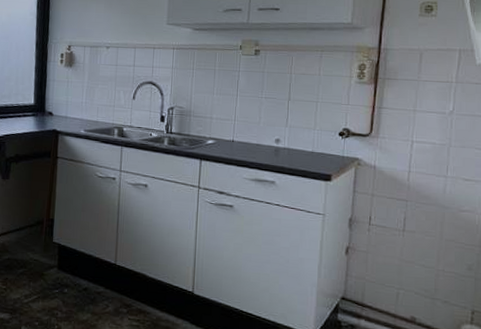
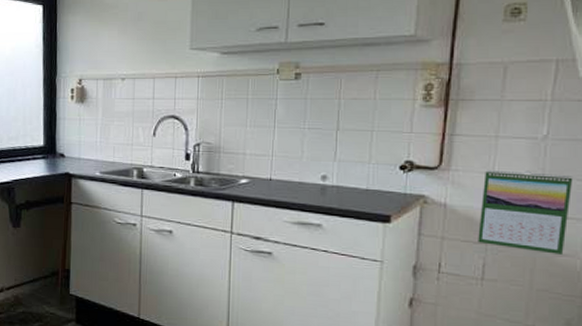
calendar: none [400,137,473,210] -> present [478,169,573,255]

